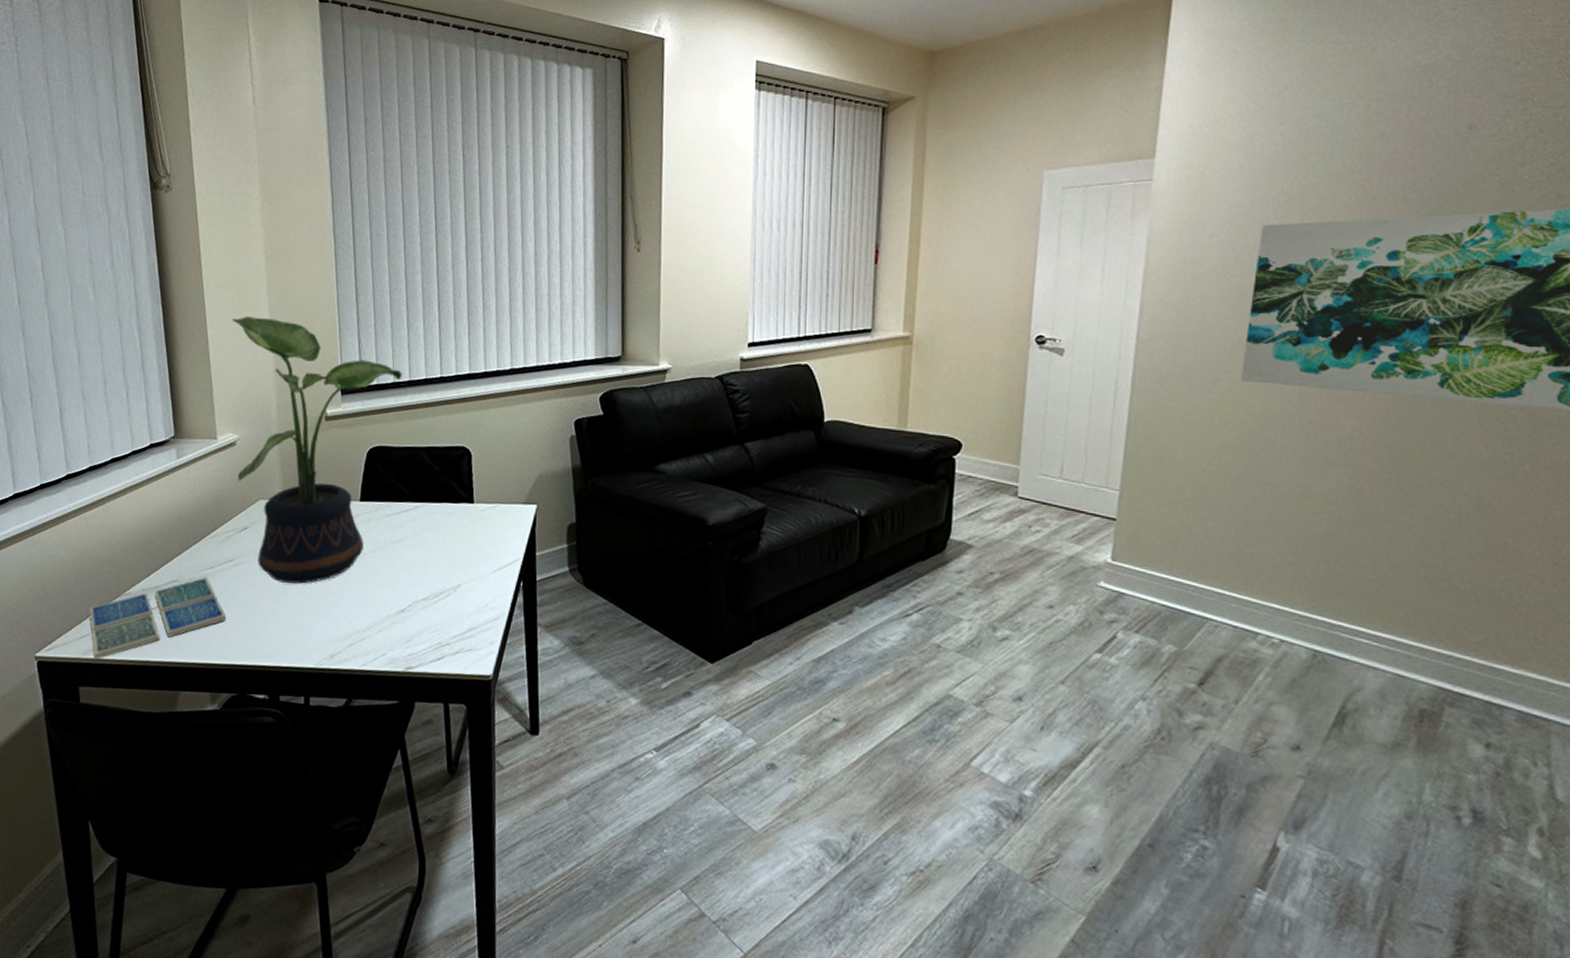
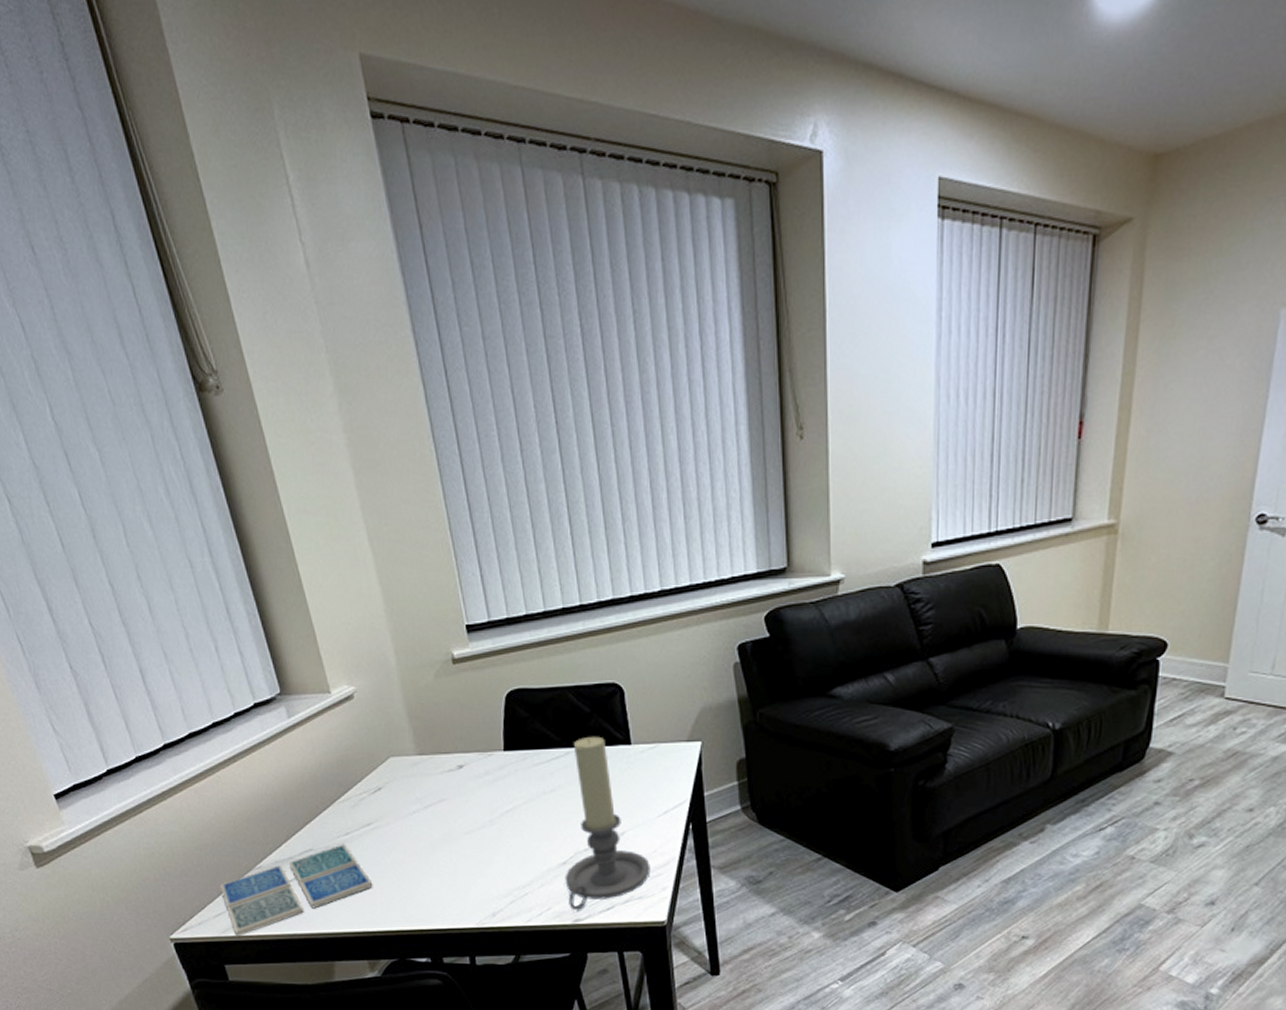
potted plant: present [231,317,402,584] -> none [325,547,536,843]
candle holder: none [401,493,481,658] -> present [564,736,650,910]

